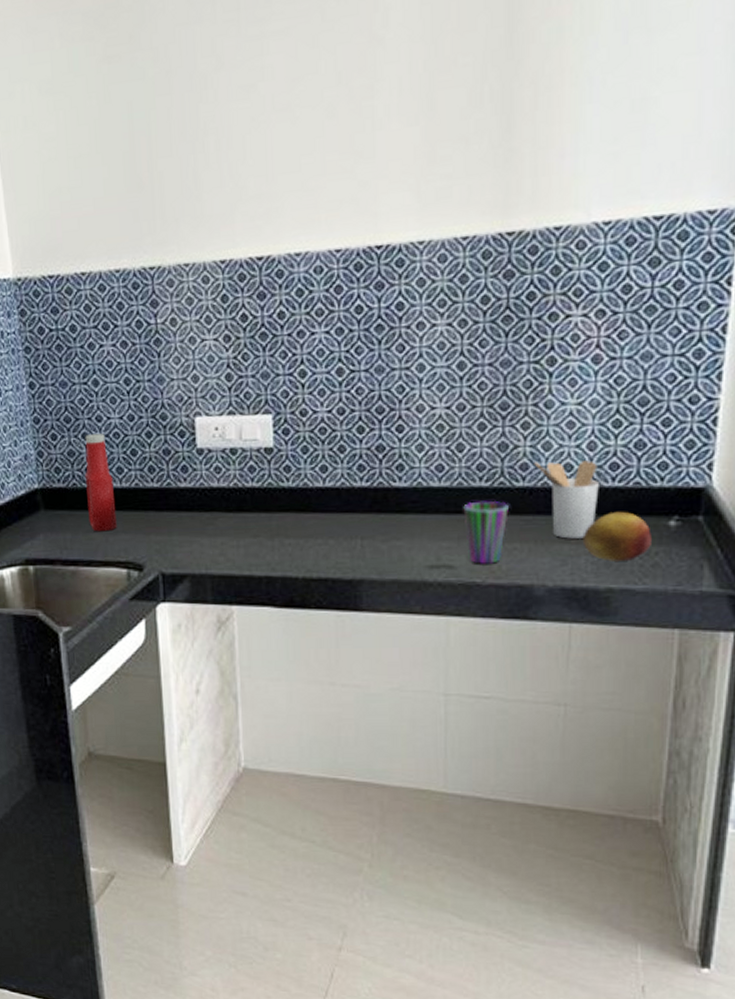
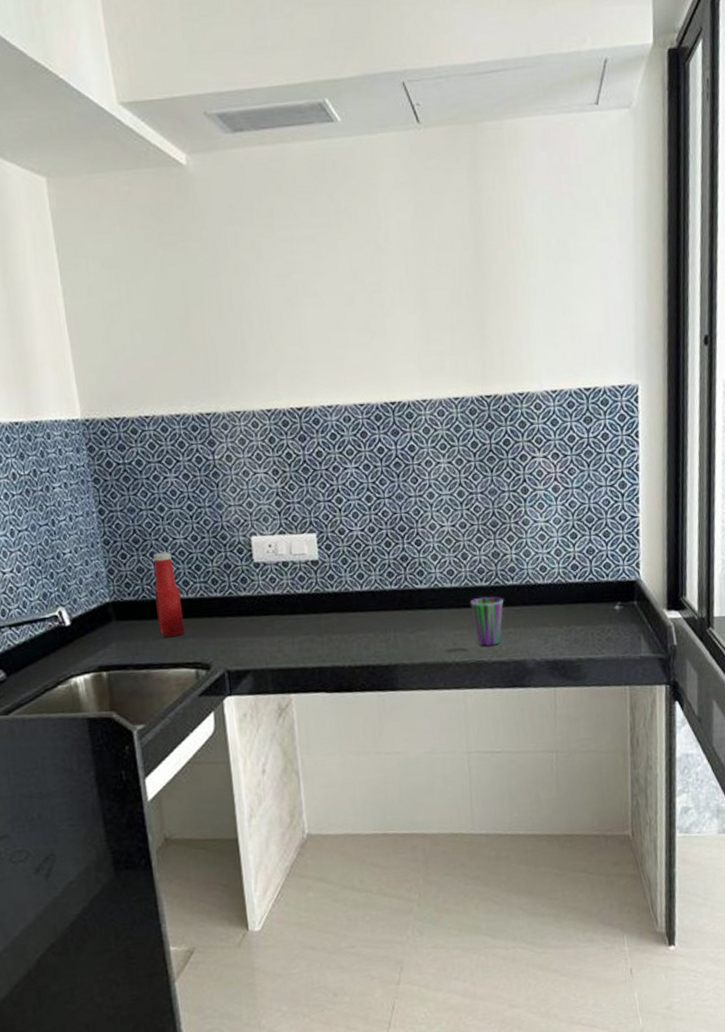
utensil holder: present [534,461,599,539] -> none [519,563,566,623]
fruit: present [582,511,651,561] -> none [557,600,605,638]

